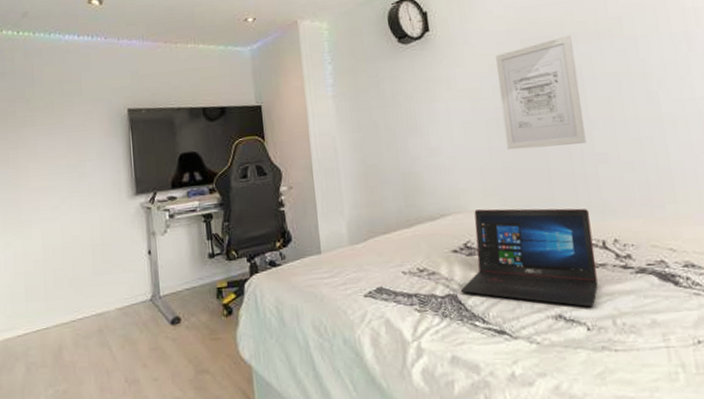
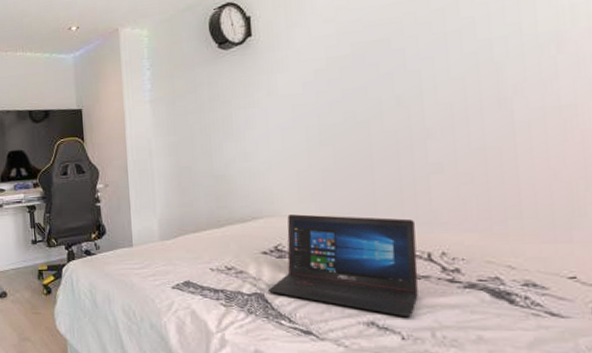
wall art: present [496,34,586,150] -> none [322,37,419,157]

